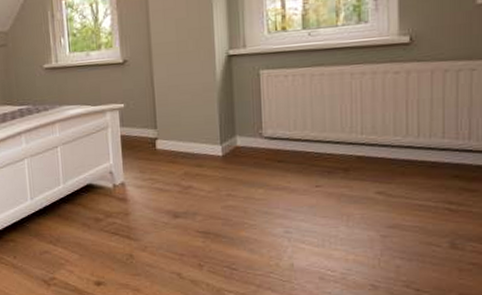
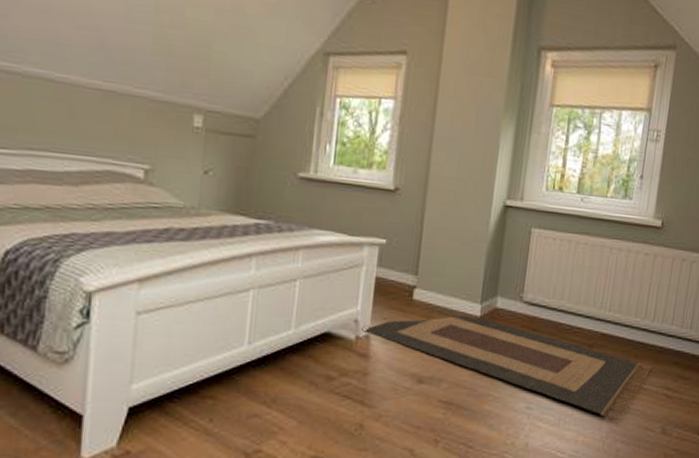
rug: none [117,156,425,237] -> present [361,315,652,420]

